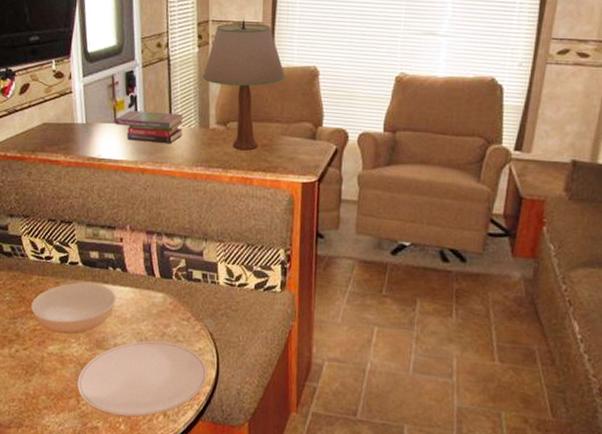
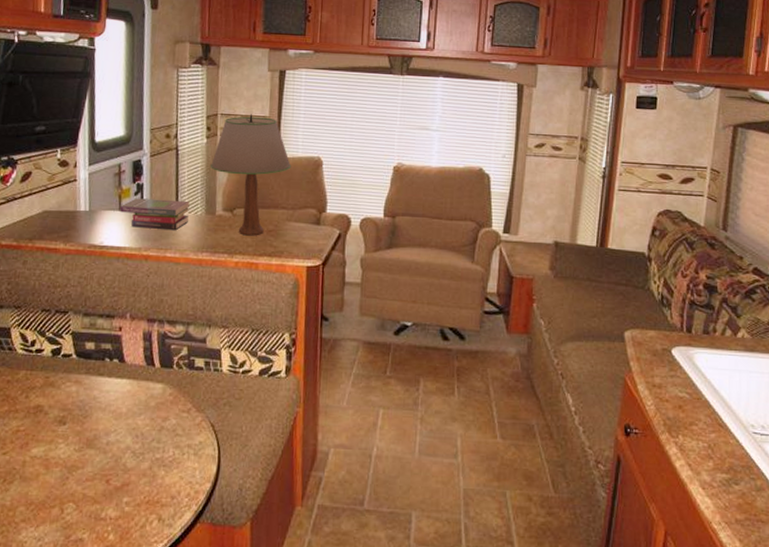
bowl: present [31,282,116,334] -> none [15,376,112,434]
plate: present [77,340,207,417] -> none [62,436,208,525]

